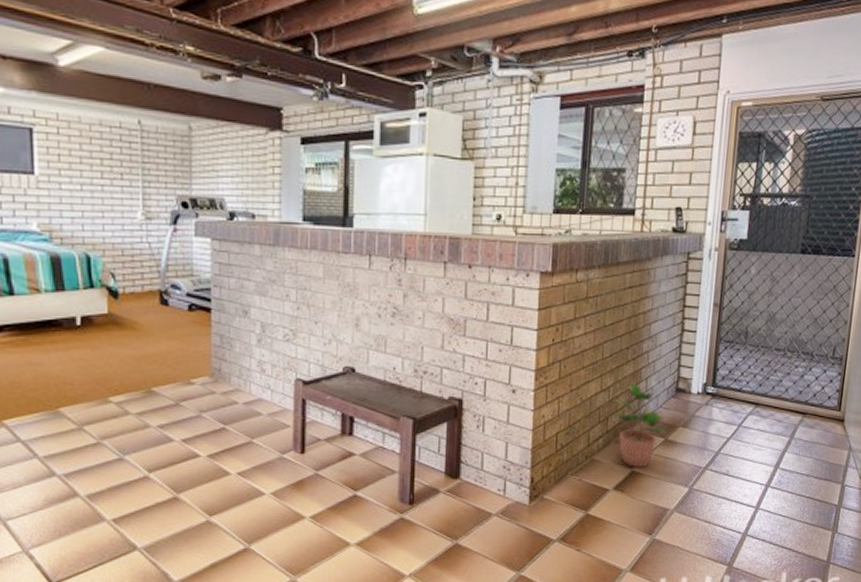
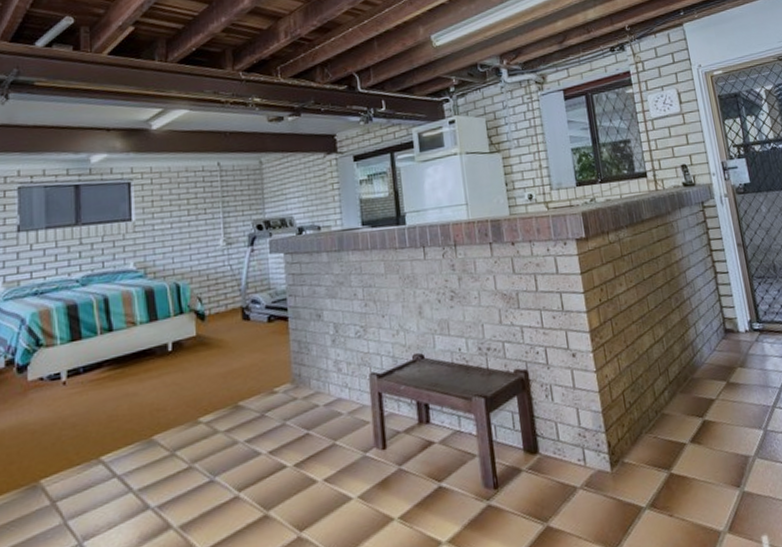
potted plant: present [608,384,668,468] -> none [664,331,728,416]

